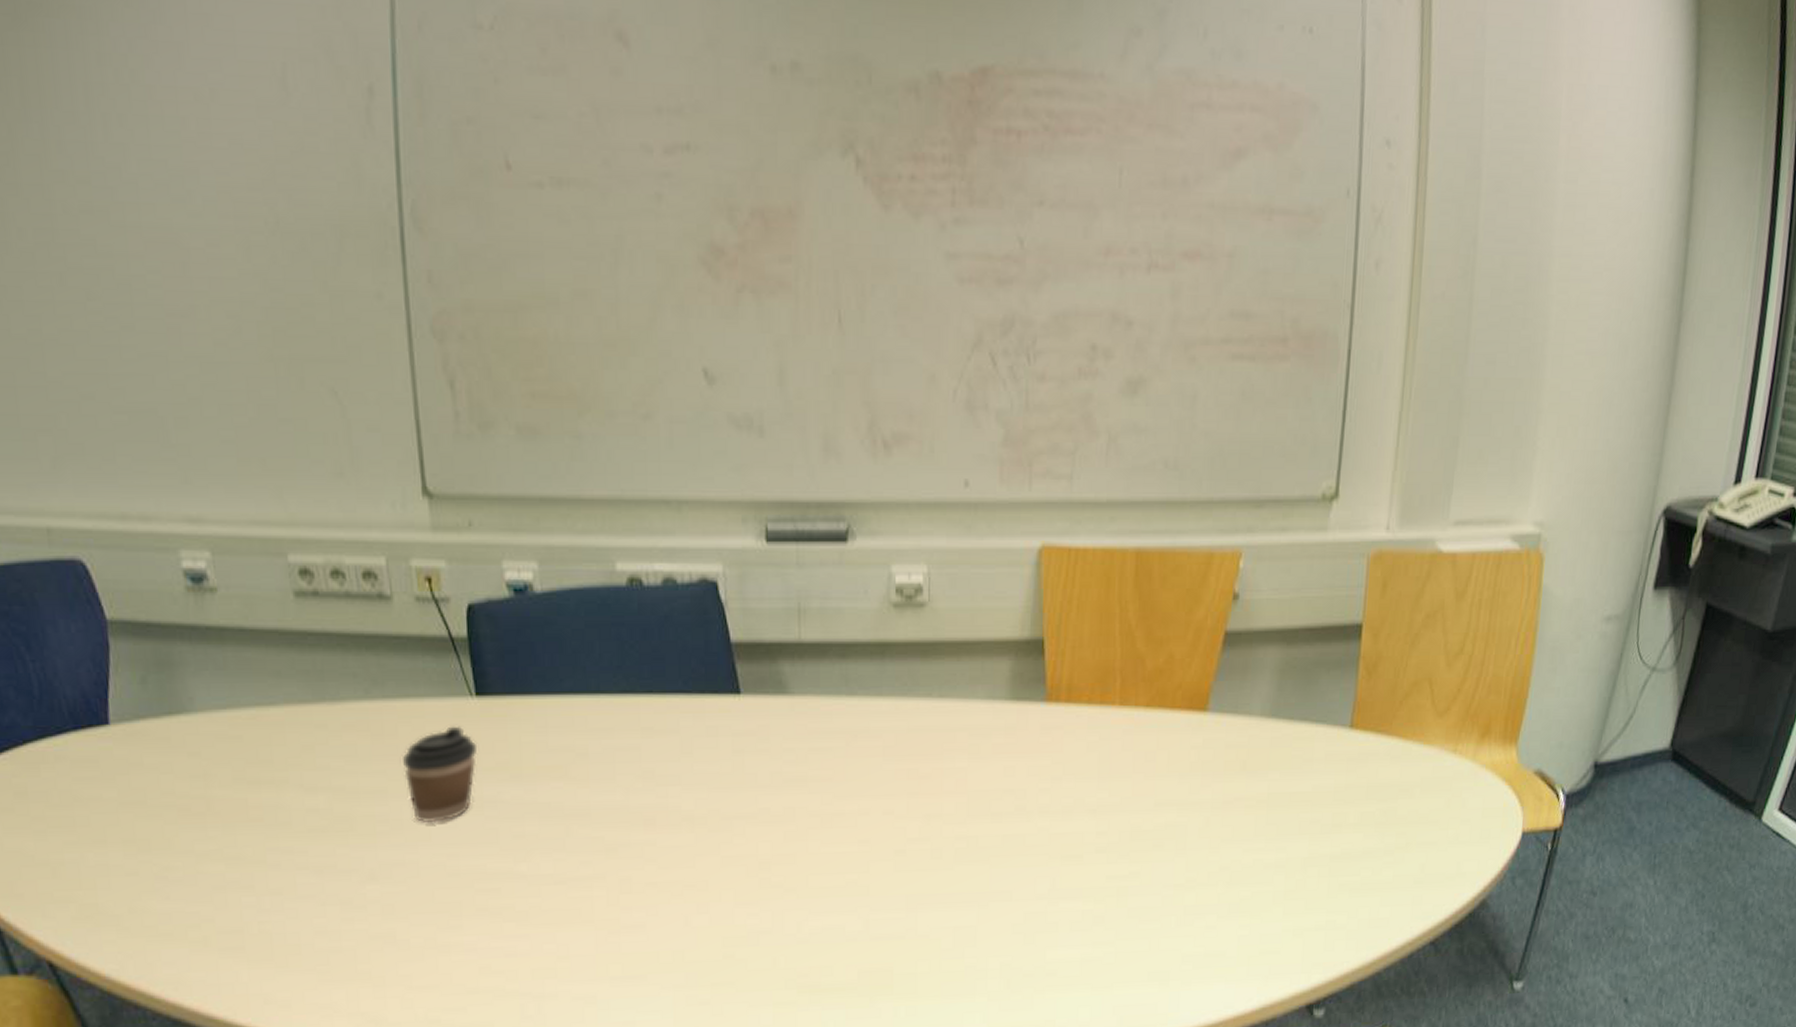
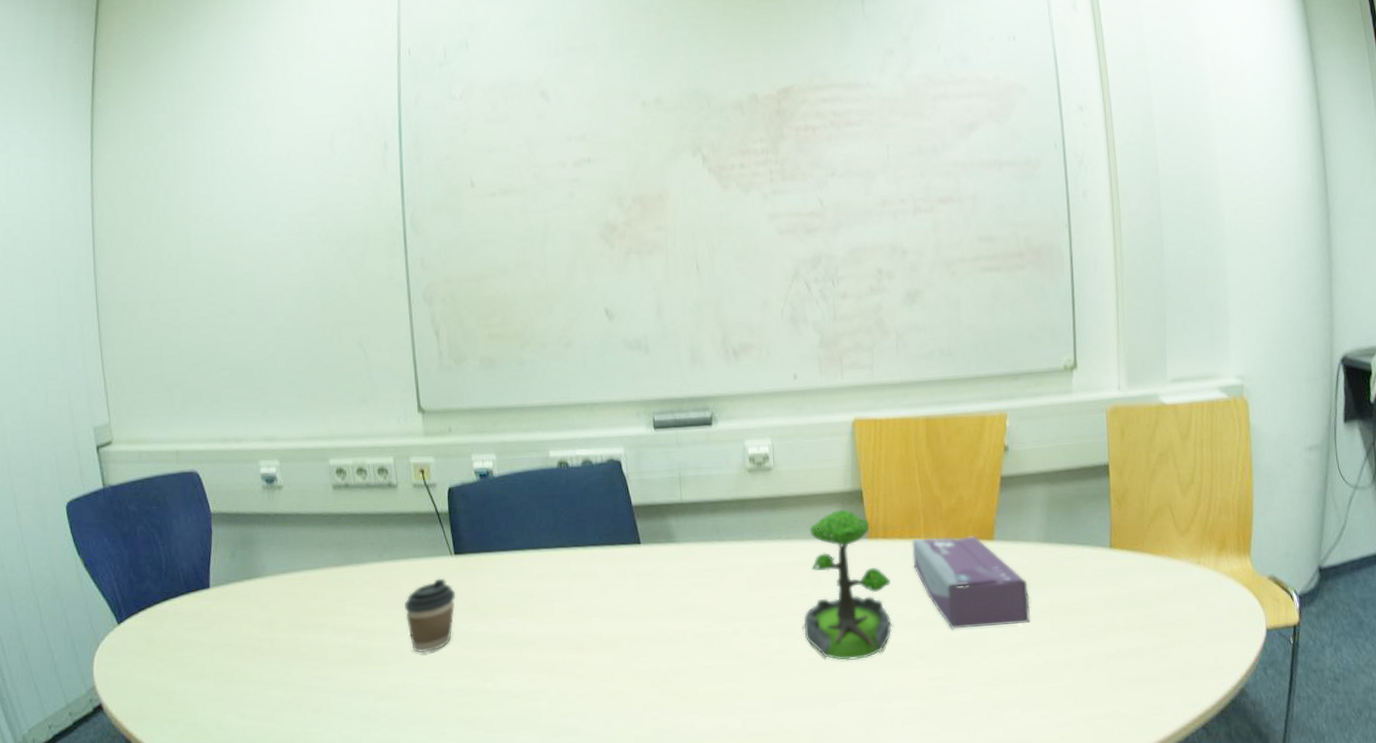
plant: none [953,662,1070,852] -> present [803,509,892,661]
tissue box: none [1101,704,1244,819] -> present [912,536,1031,629]

